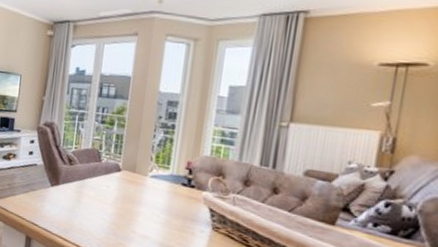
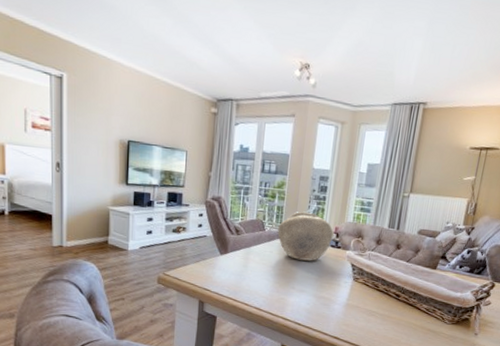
decorative bowl: none [115,141,186,201] -> present [277,211,334,261]

